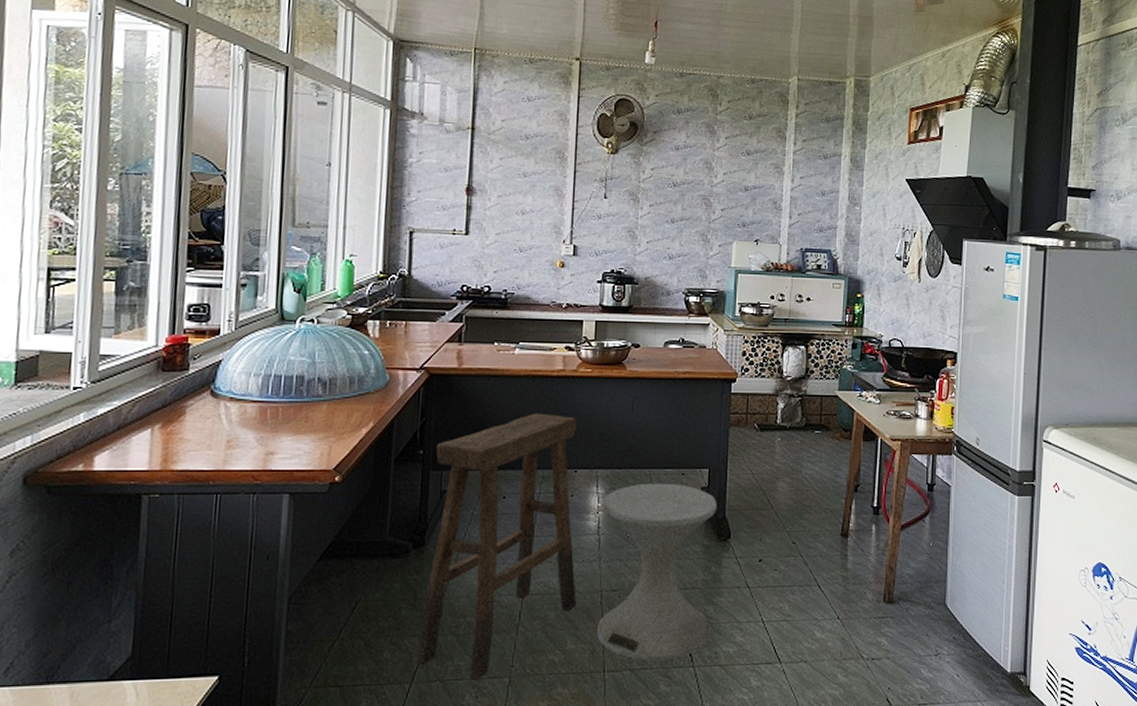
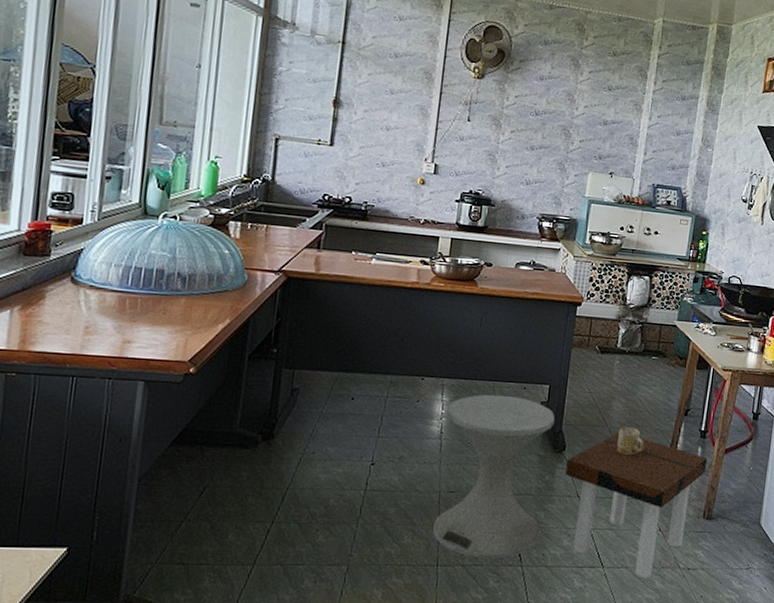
stool: present [416,413,577,681] -> none [259,321,427,567]
side table: none [733,514,884,673] -> present [565,432,708,579]
mug: none [785,508,814,539] -> present [617,427,644,456]

